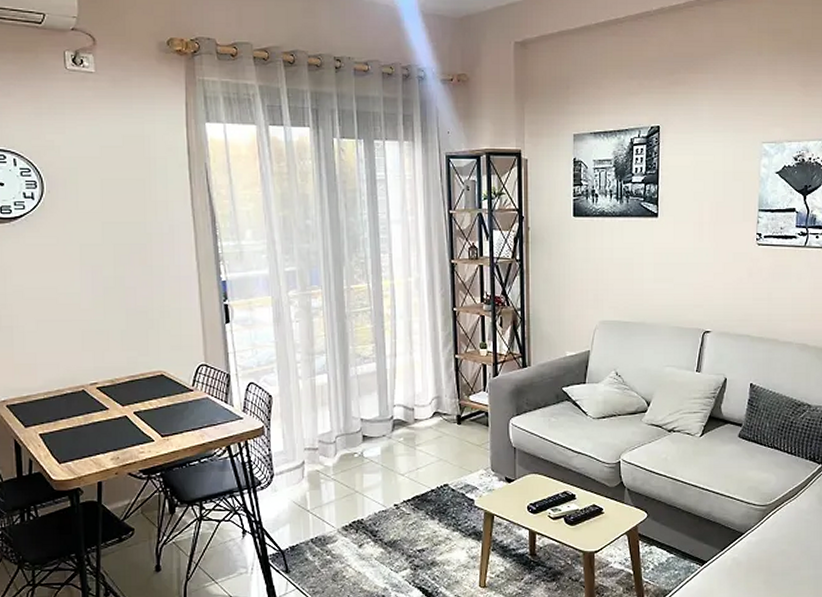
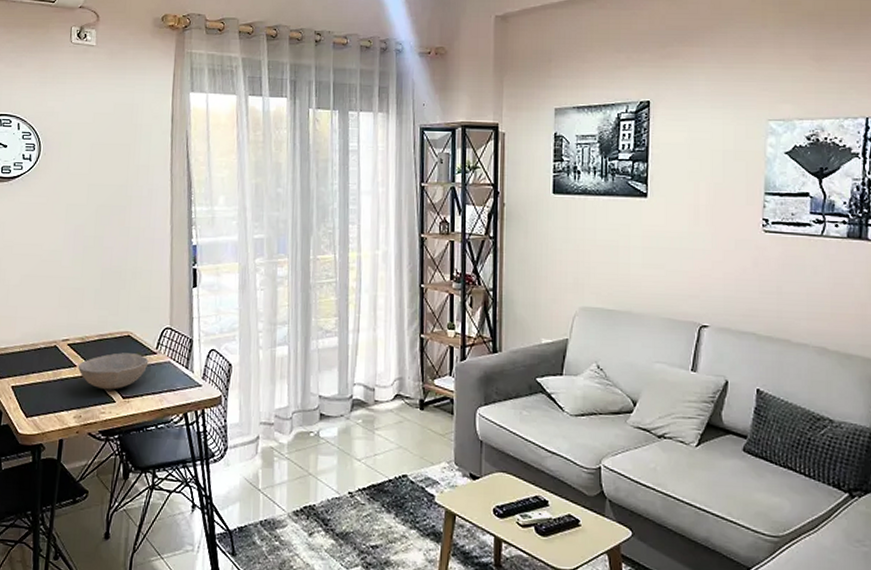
bowl: none [110,392,186,430] -> present [77,352,149,390]

